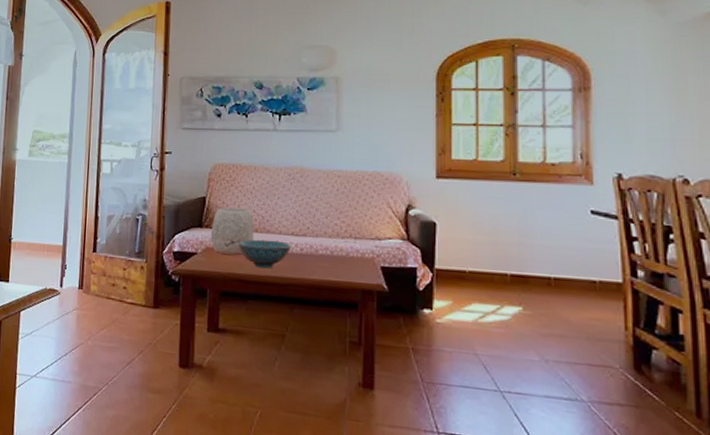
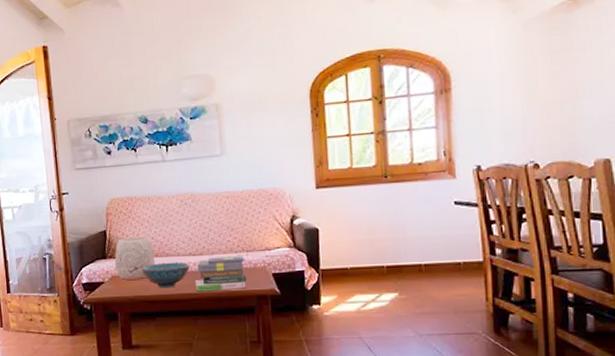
books: none [294,240,353,280] -> present [194,256,247,292]

